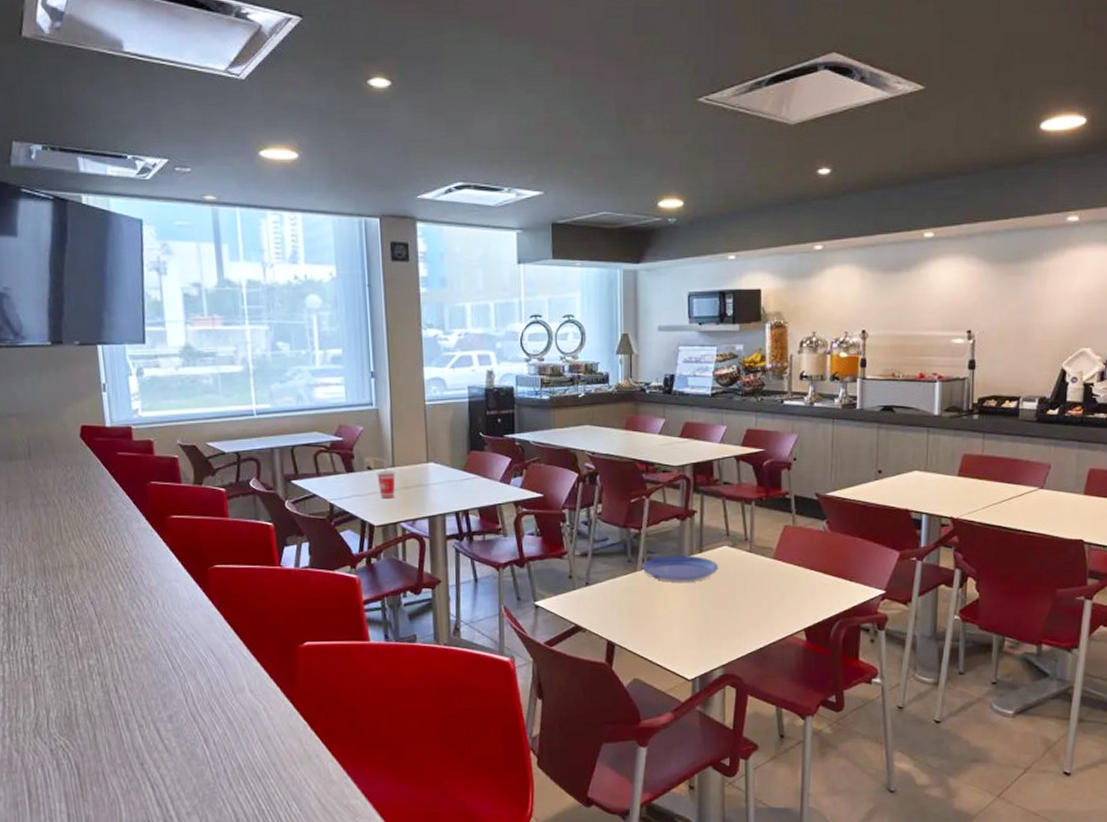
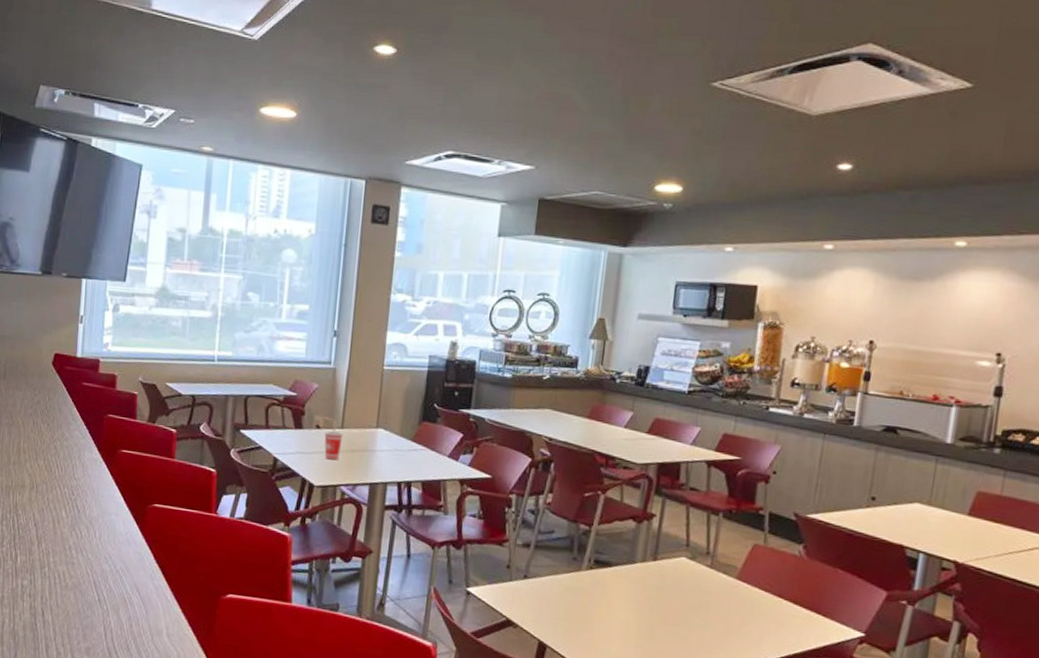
plate: present [641,555,718,582] -> none [587,558,672,592]

